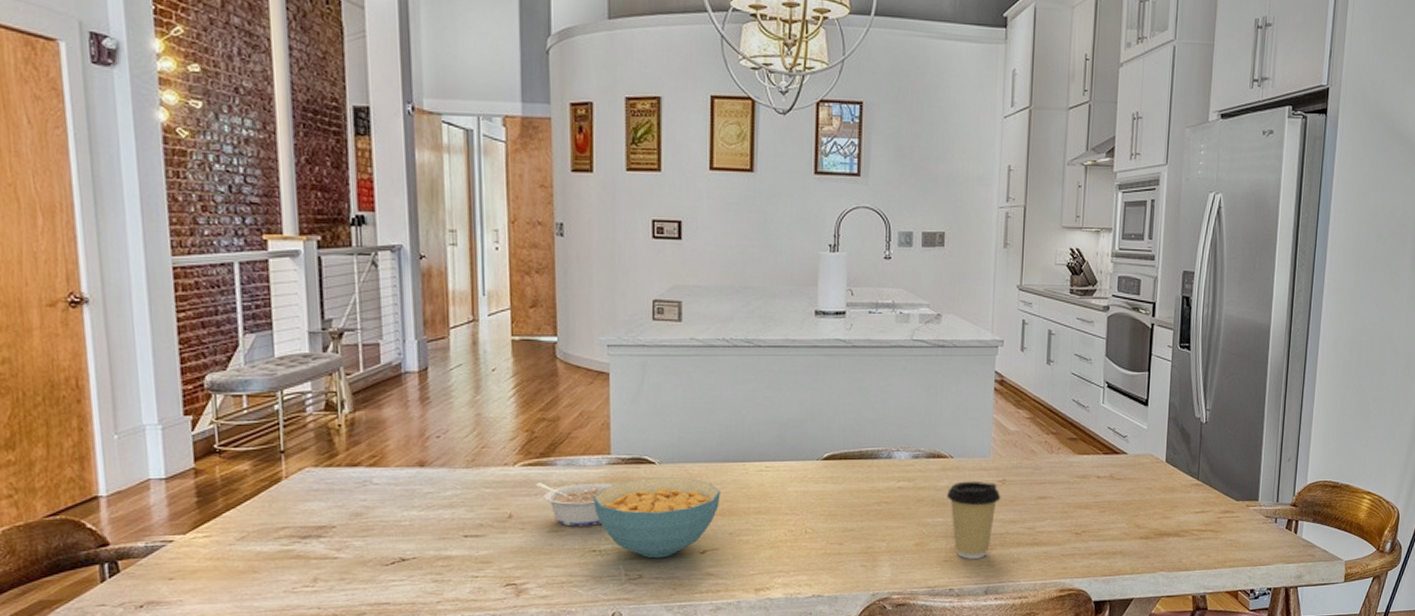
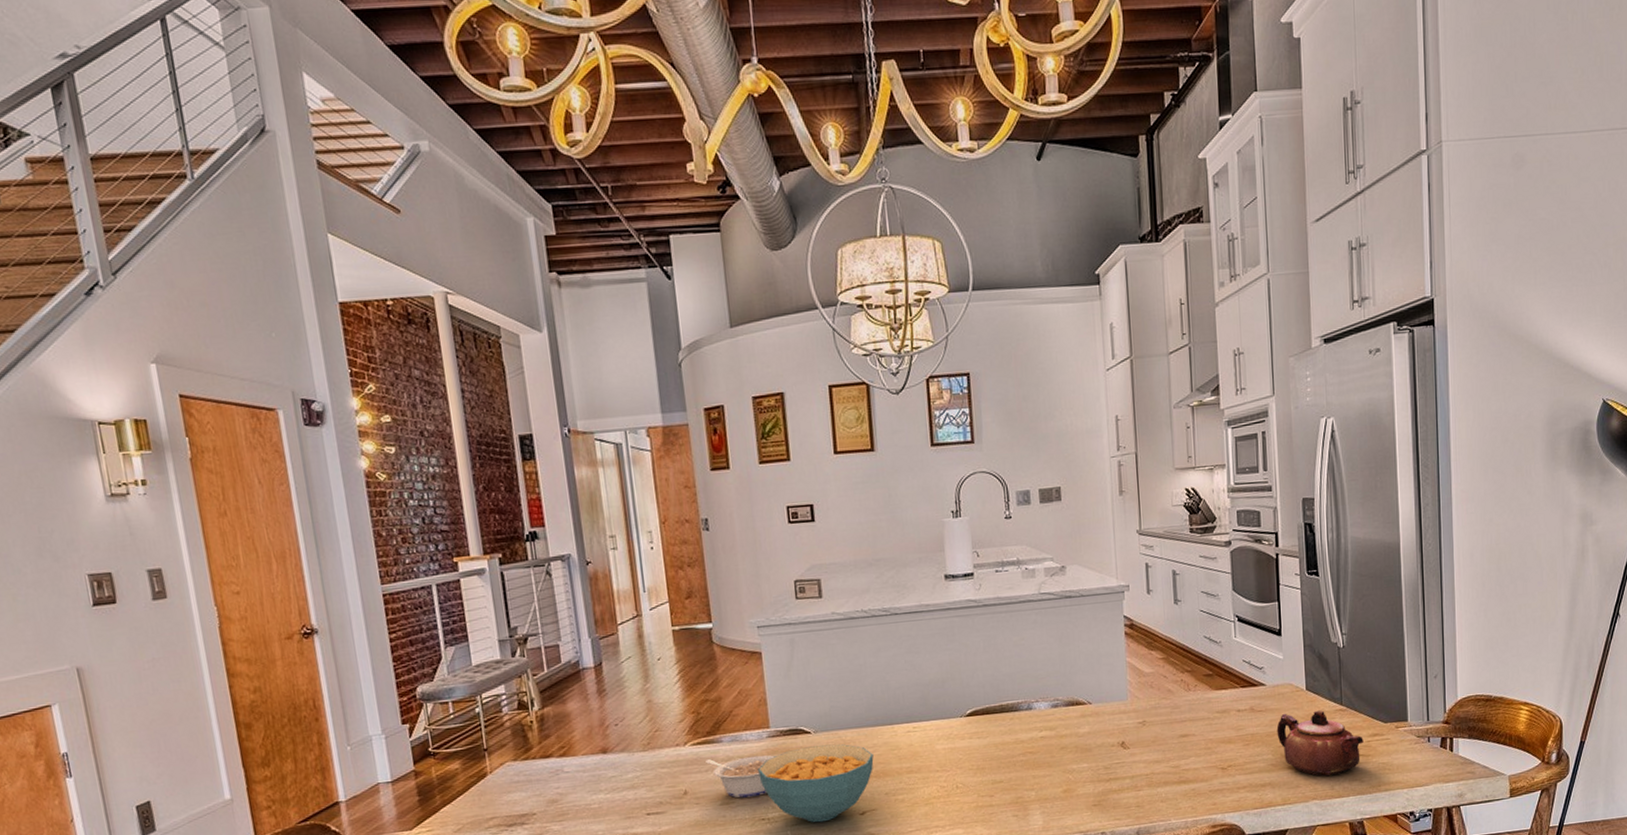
coffee cup: present [946,481,1001,559] -> none [1088,724,1143,802]
teapot: none [1133,483,1215,549] -> present [1276,710,1364,777]

